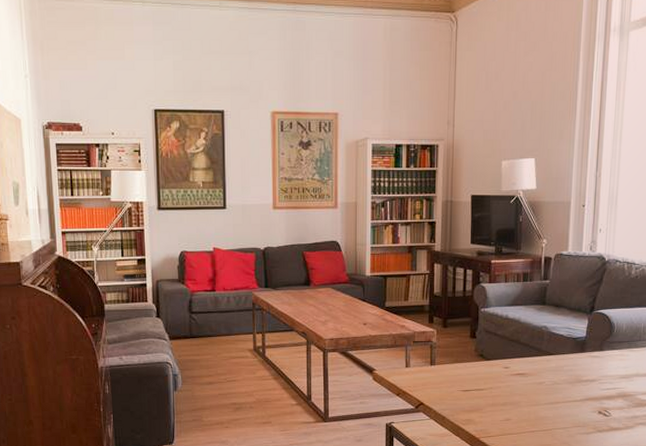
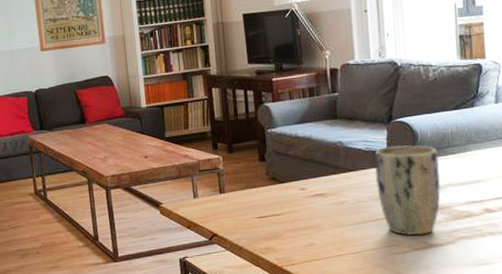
plant pot: none [572,335,630,419] -> present [374,145,441,236]

